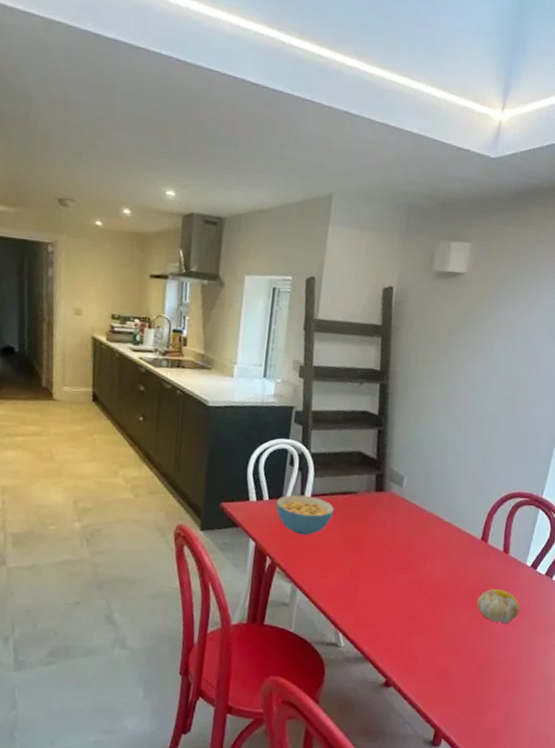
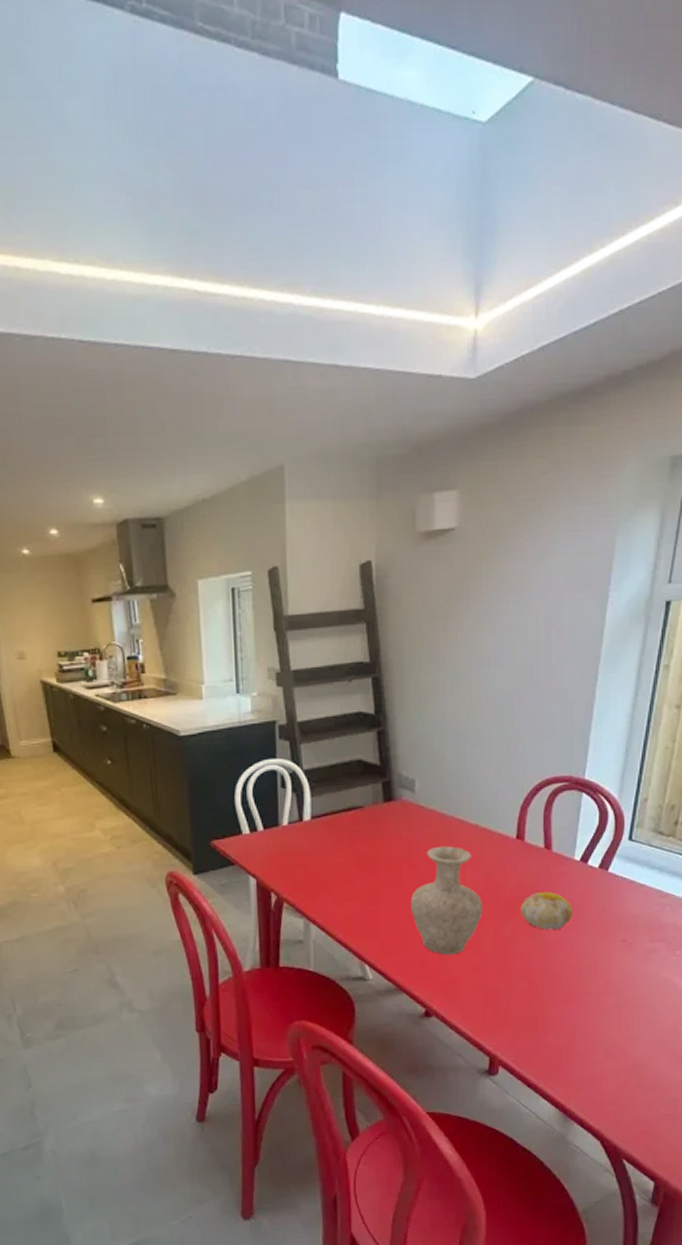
cereal bowl: present [275,494,335,536] -> none [272,818,340,864]
vase: none [385,537,447,634] -> present [411,846,483,955]

